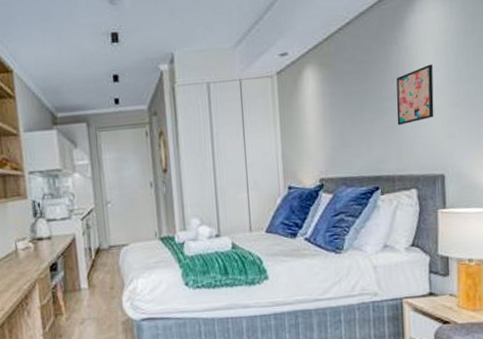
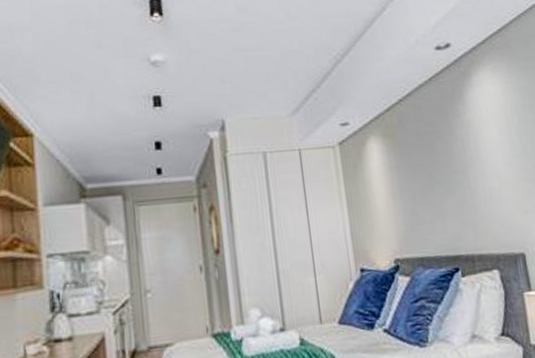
wall art: present [396,64,434,126] -> none [463,137,506,201]

